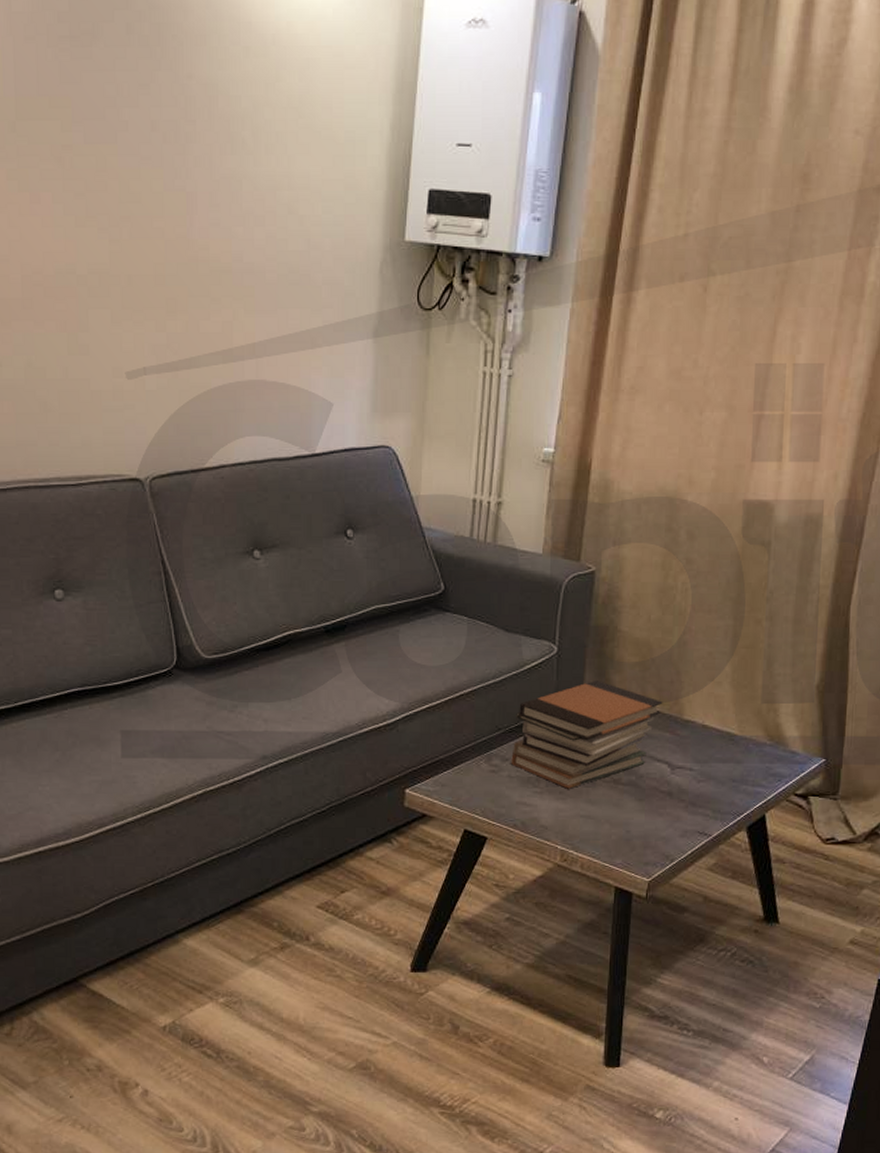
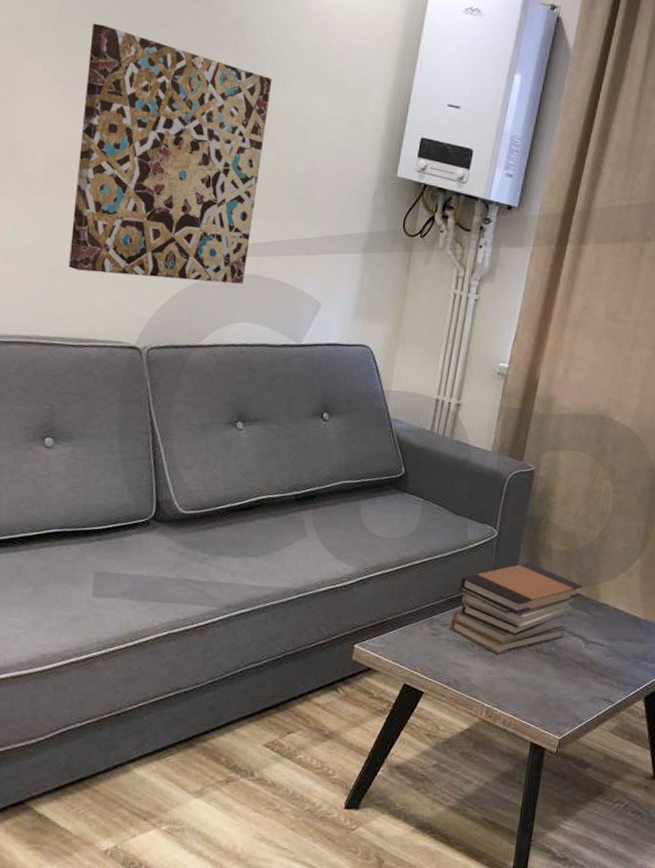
wall art: none [52,114,253,400] -> present [69,23,272,284]

